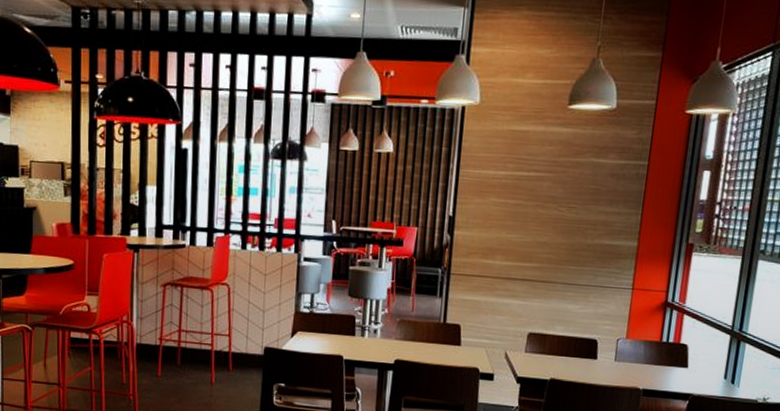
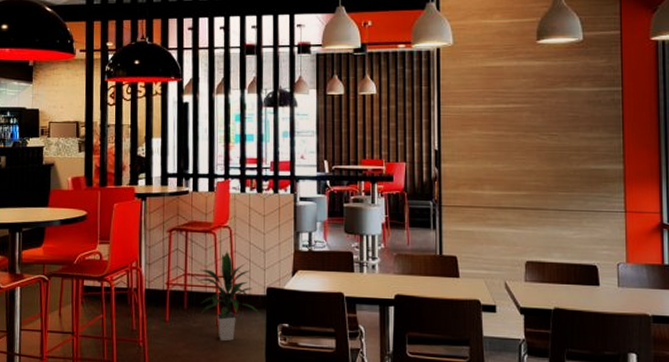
indoor plant: none [193,309,258,398] -> present [198,251,262,342]

